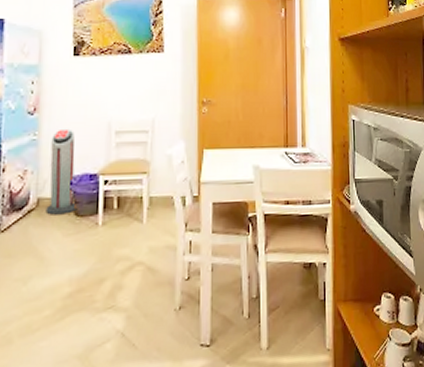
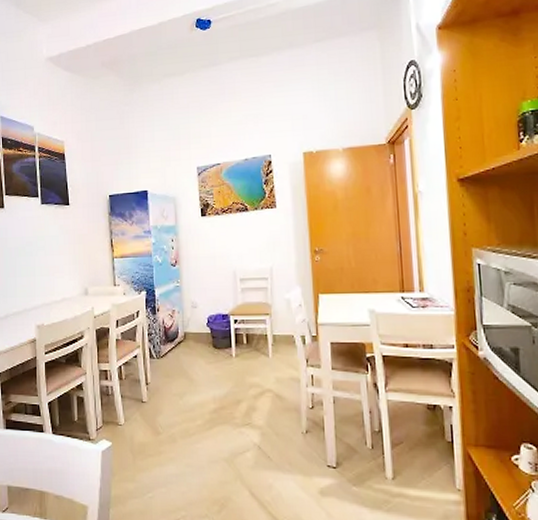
air purifier: present [45,128,76,215] -> none [190,277,214,346]

